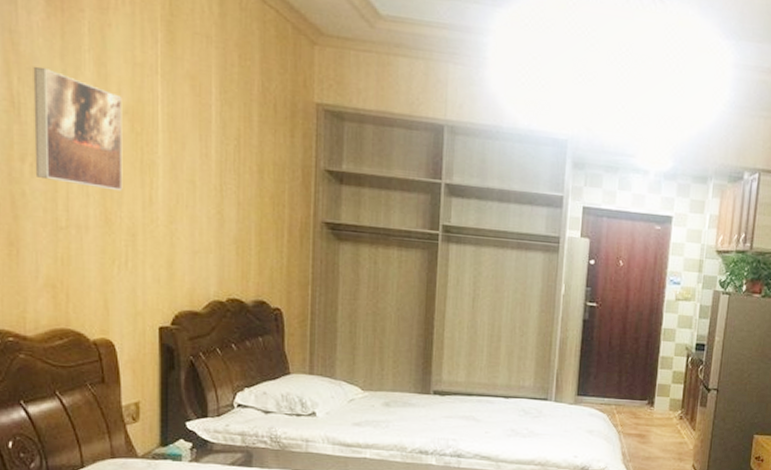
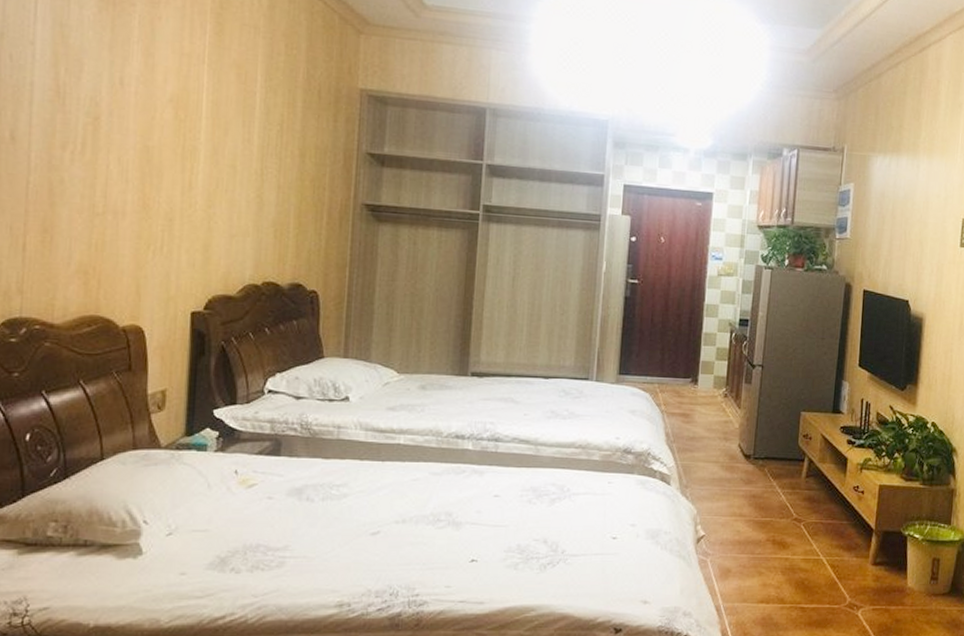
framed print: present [33,66,123,191] -> none [75,57,168,177]

